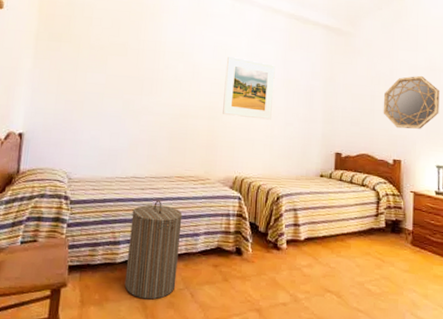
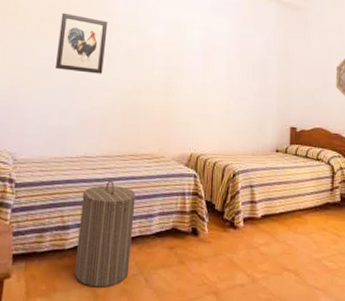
wall art: none [106,39,156,99] -> present [55,12,108,74]
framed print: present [223,56,275,120] -> none [177,29,230,95]

